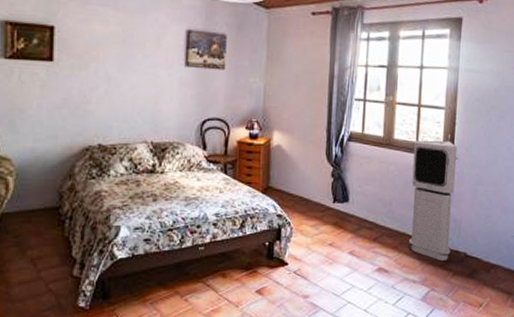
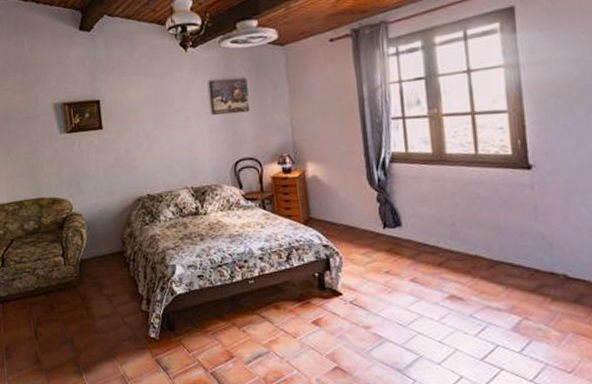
air purifier: present [409,140,457,261] -> none [473,147,544,285]

